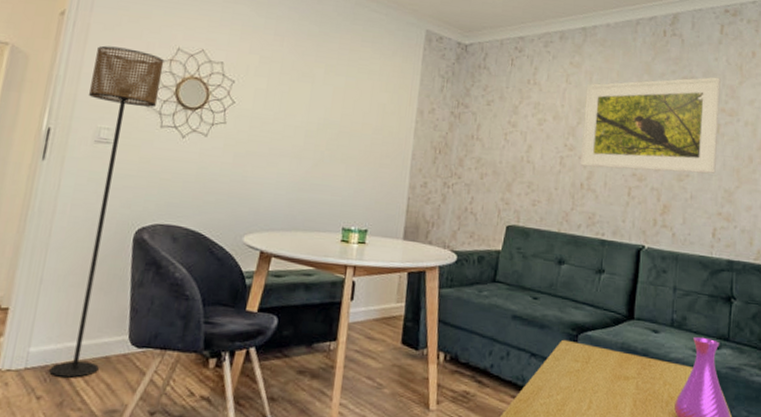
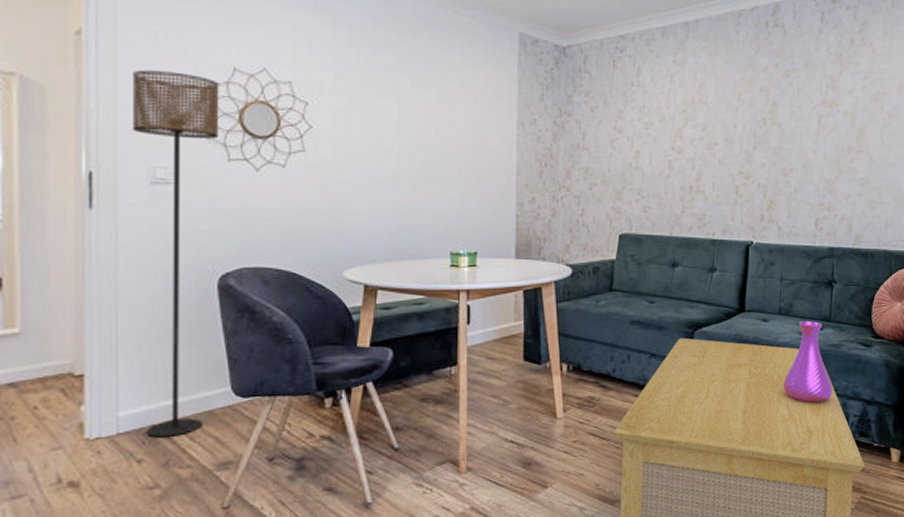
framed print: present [579,77,721,174] -> none [688,68,821,169]

